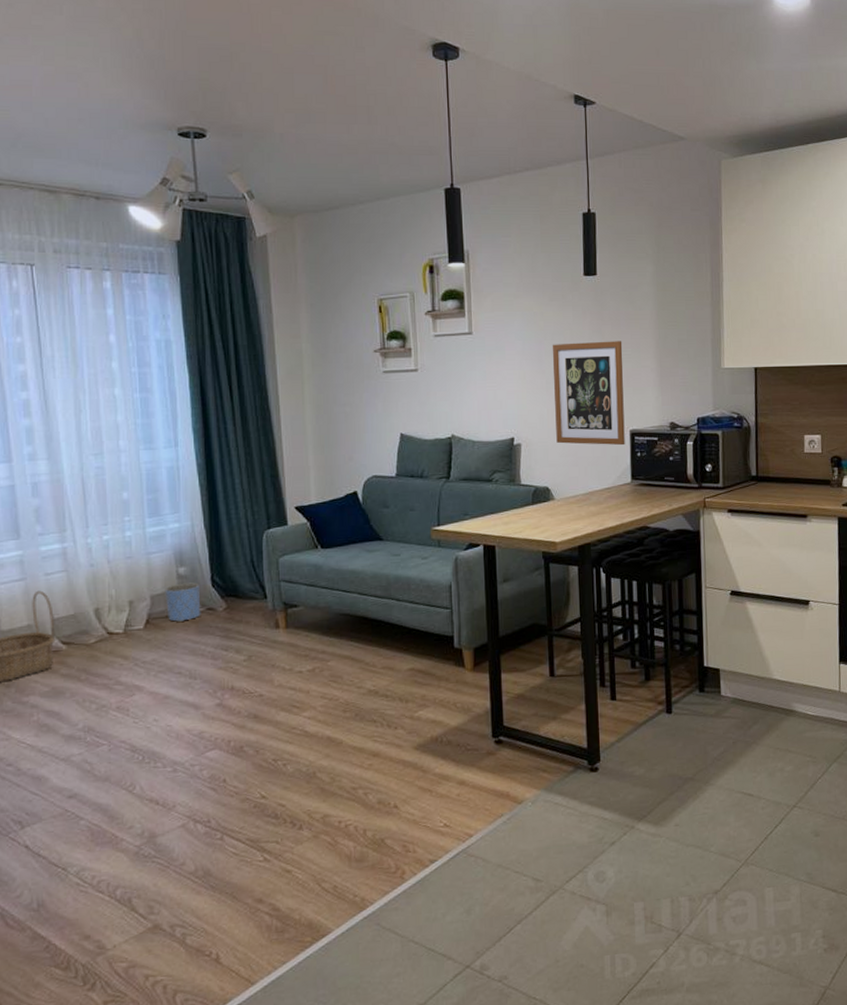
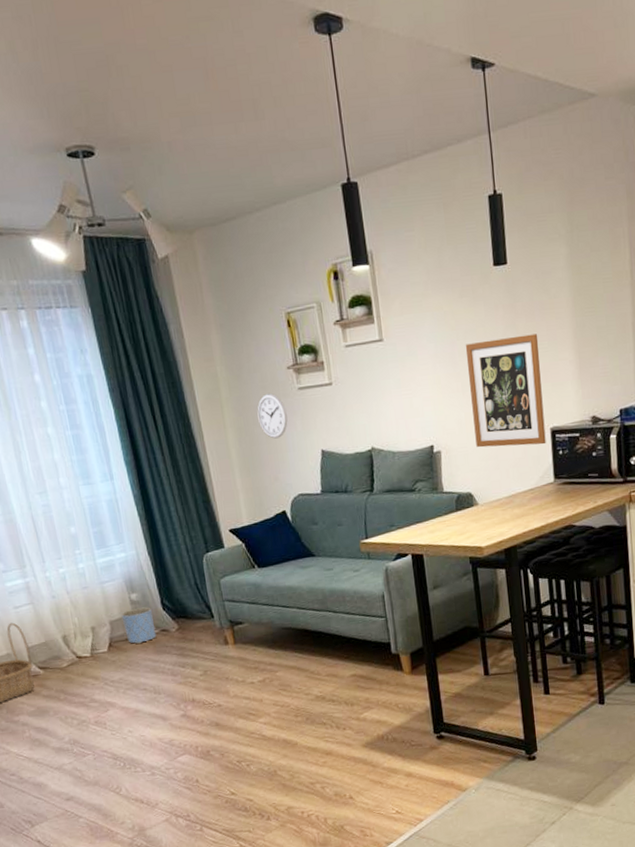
wall clock: none [339,373,369,419] -> present [257,393,288,439]

